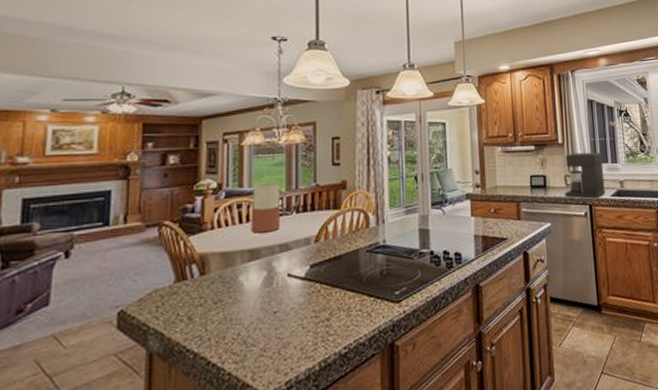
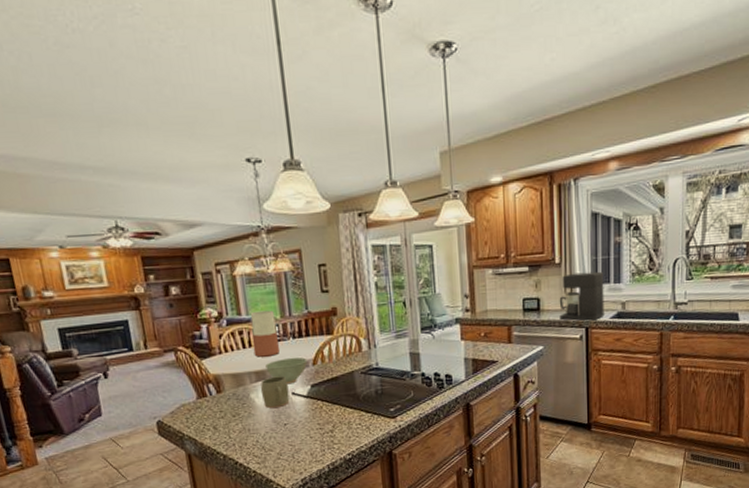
mug: none [252,254,284,294] -> present [260,376,290,409]
bowl: none [262,234,309,265] -> present [265,357,308,385]

